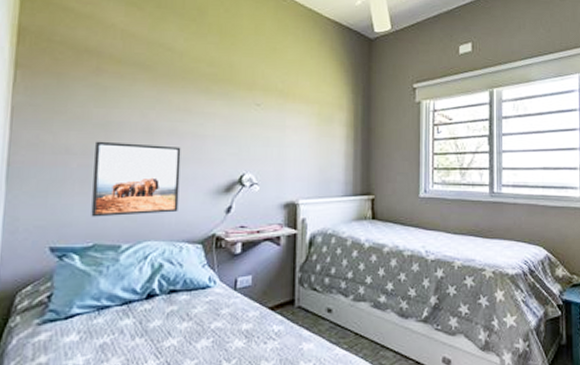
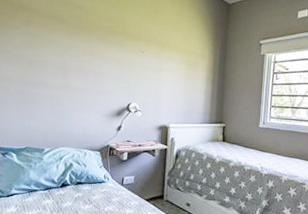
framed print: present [91,141,181,217] -> none [24,74,87,128]

